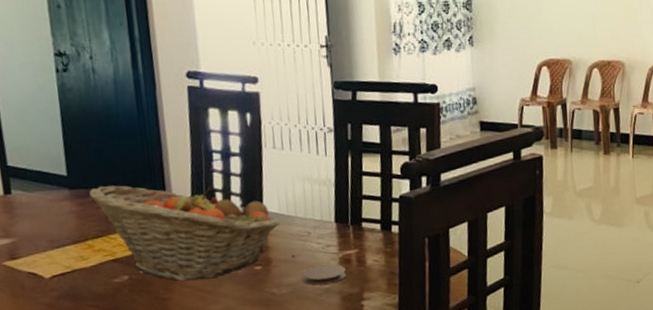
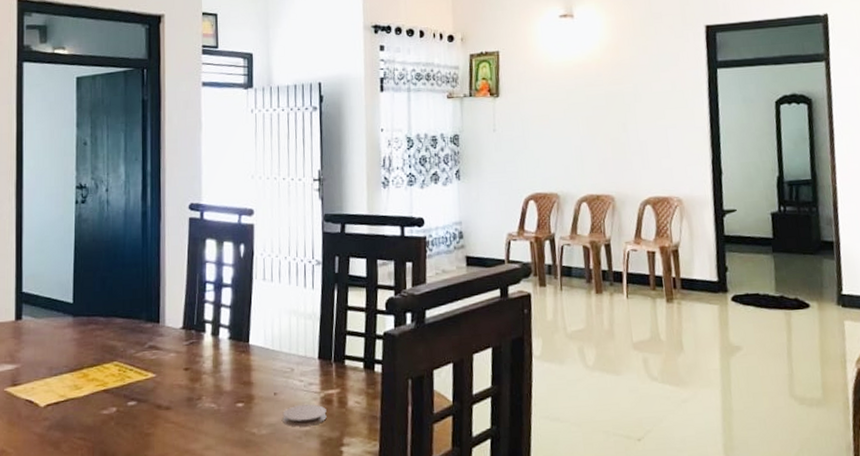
fruit basket: present [89,185,280,282] -> none [91,314,265,417]

